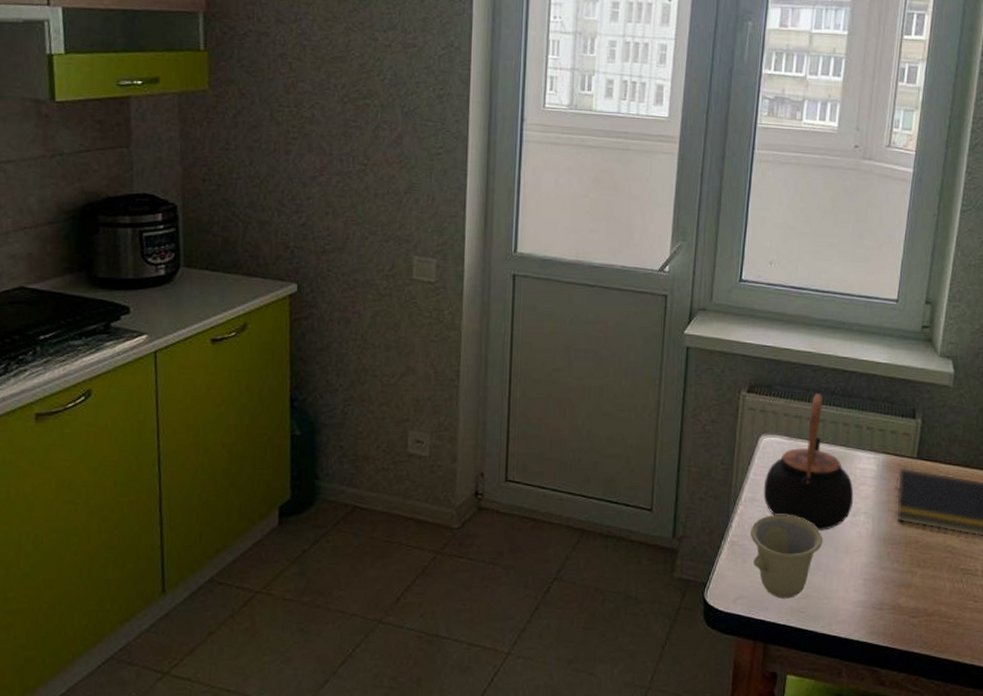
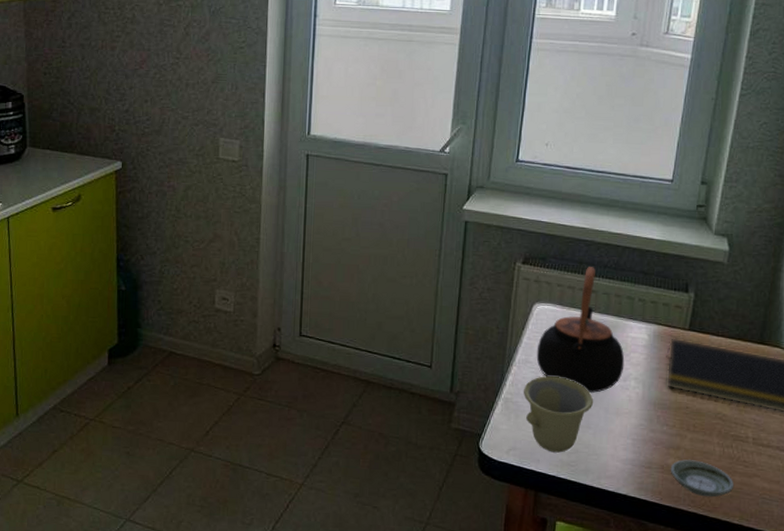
saucer: none [901,598,965,637] -> present [670,459,734,497]

